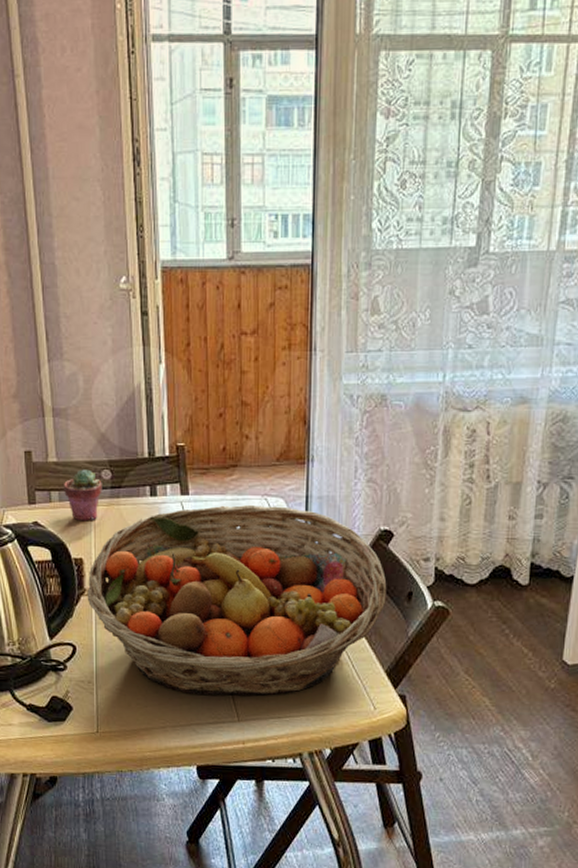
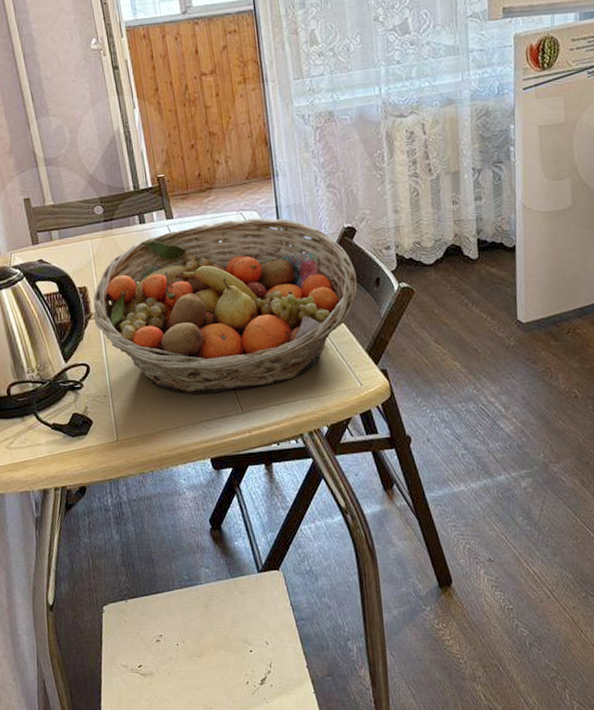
potted succulent: present [64,469,102,521] -> none [62,207,97,254]

